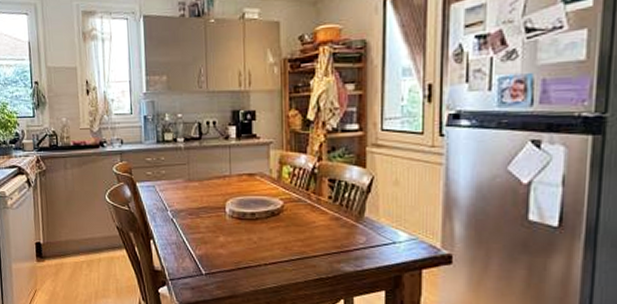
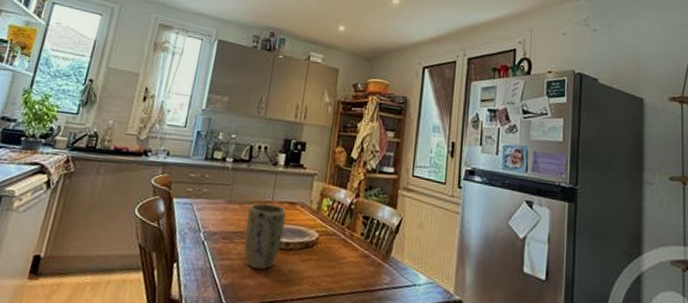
plant pot: none [208,178,247,239] -> present [244,203,286,270]

